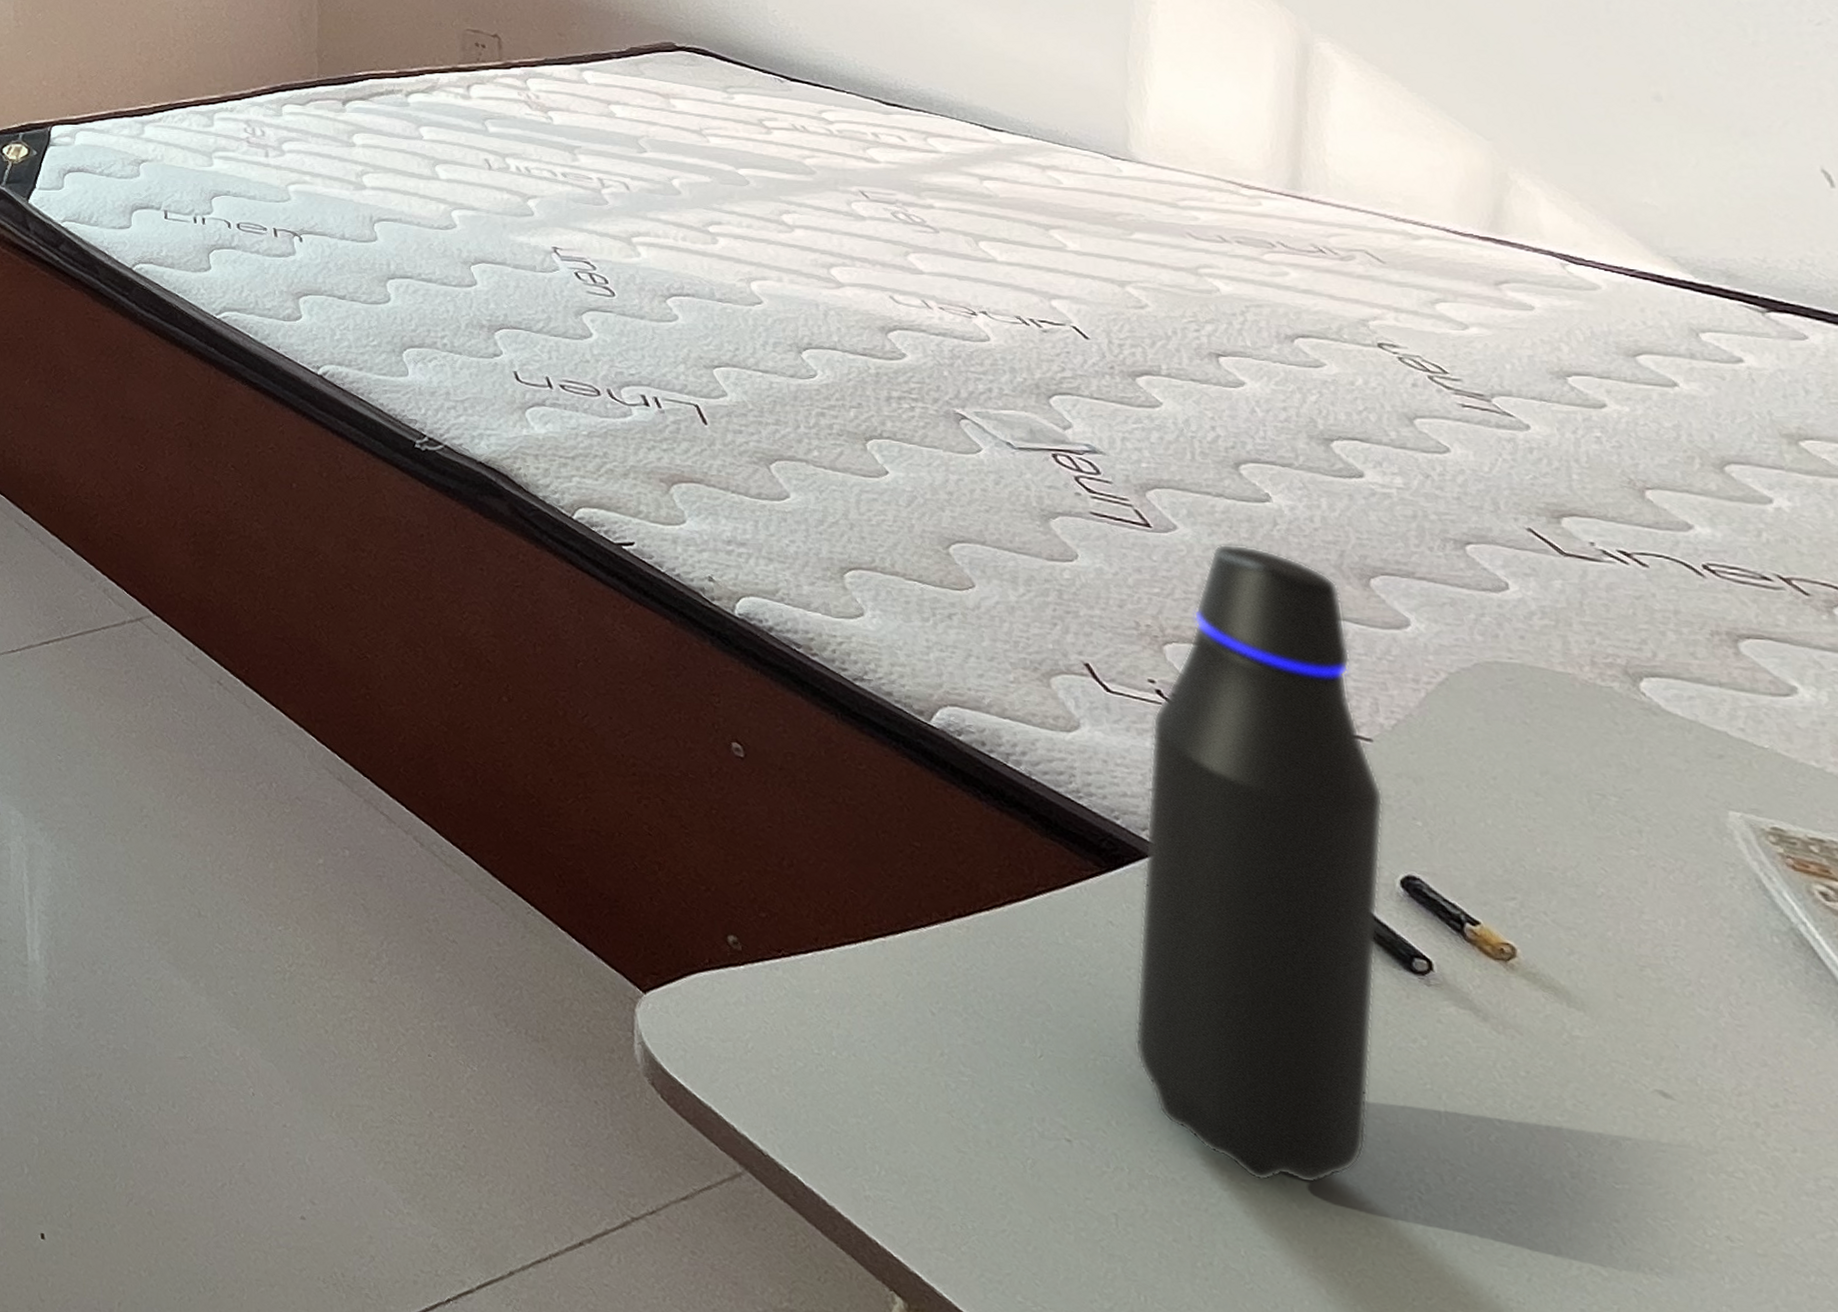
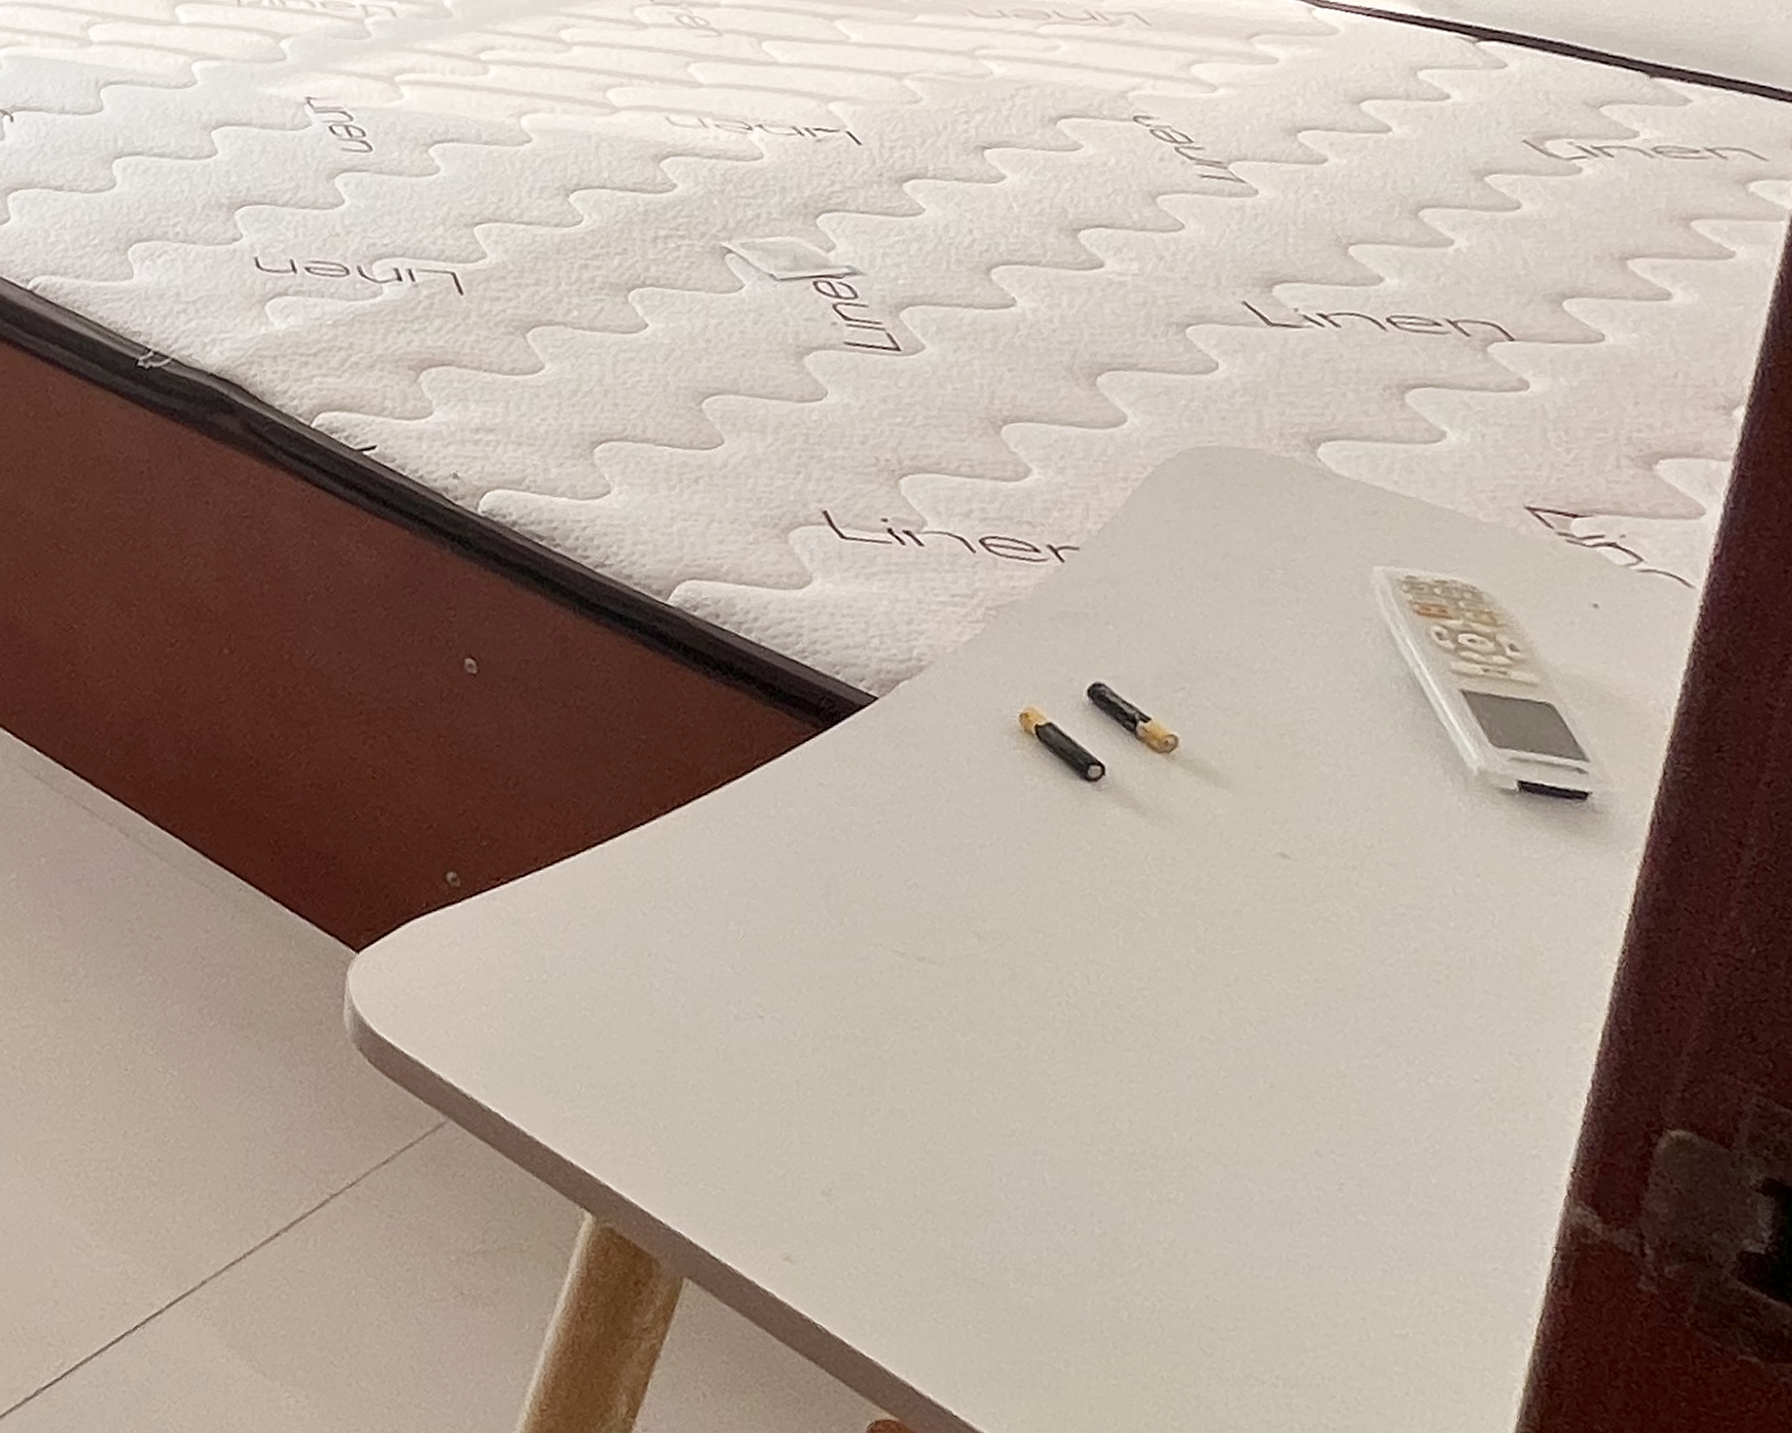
water bottle: present [1134,544,1384,1185] -> none [831,357,1082,1018]

